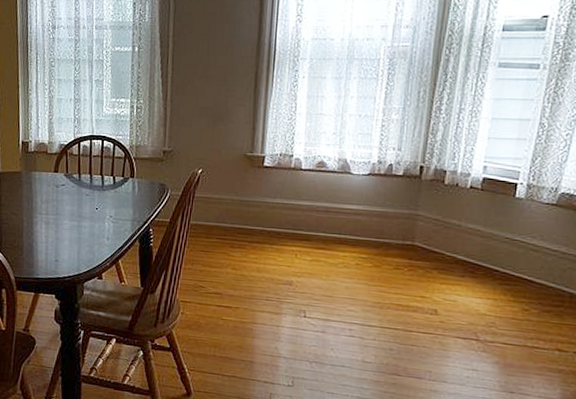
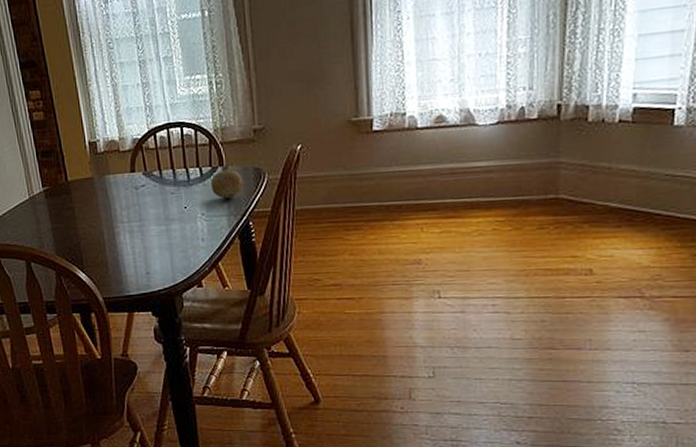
fruit: none [120,178,150,206] -> present [210,165,244,198]

